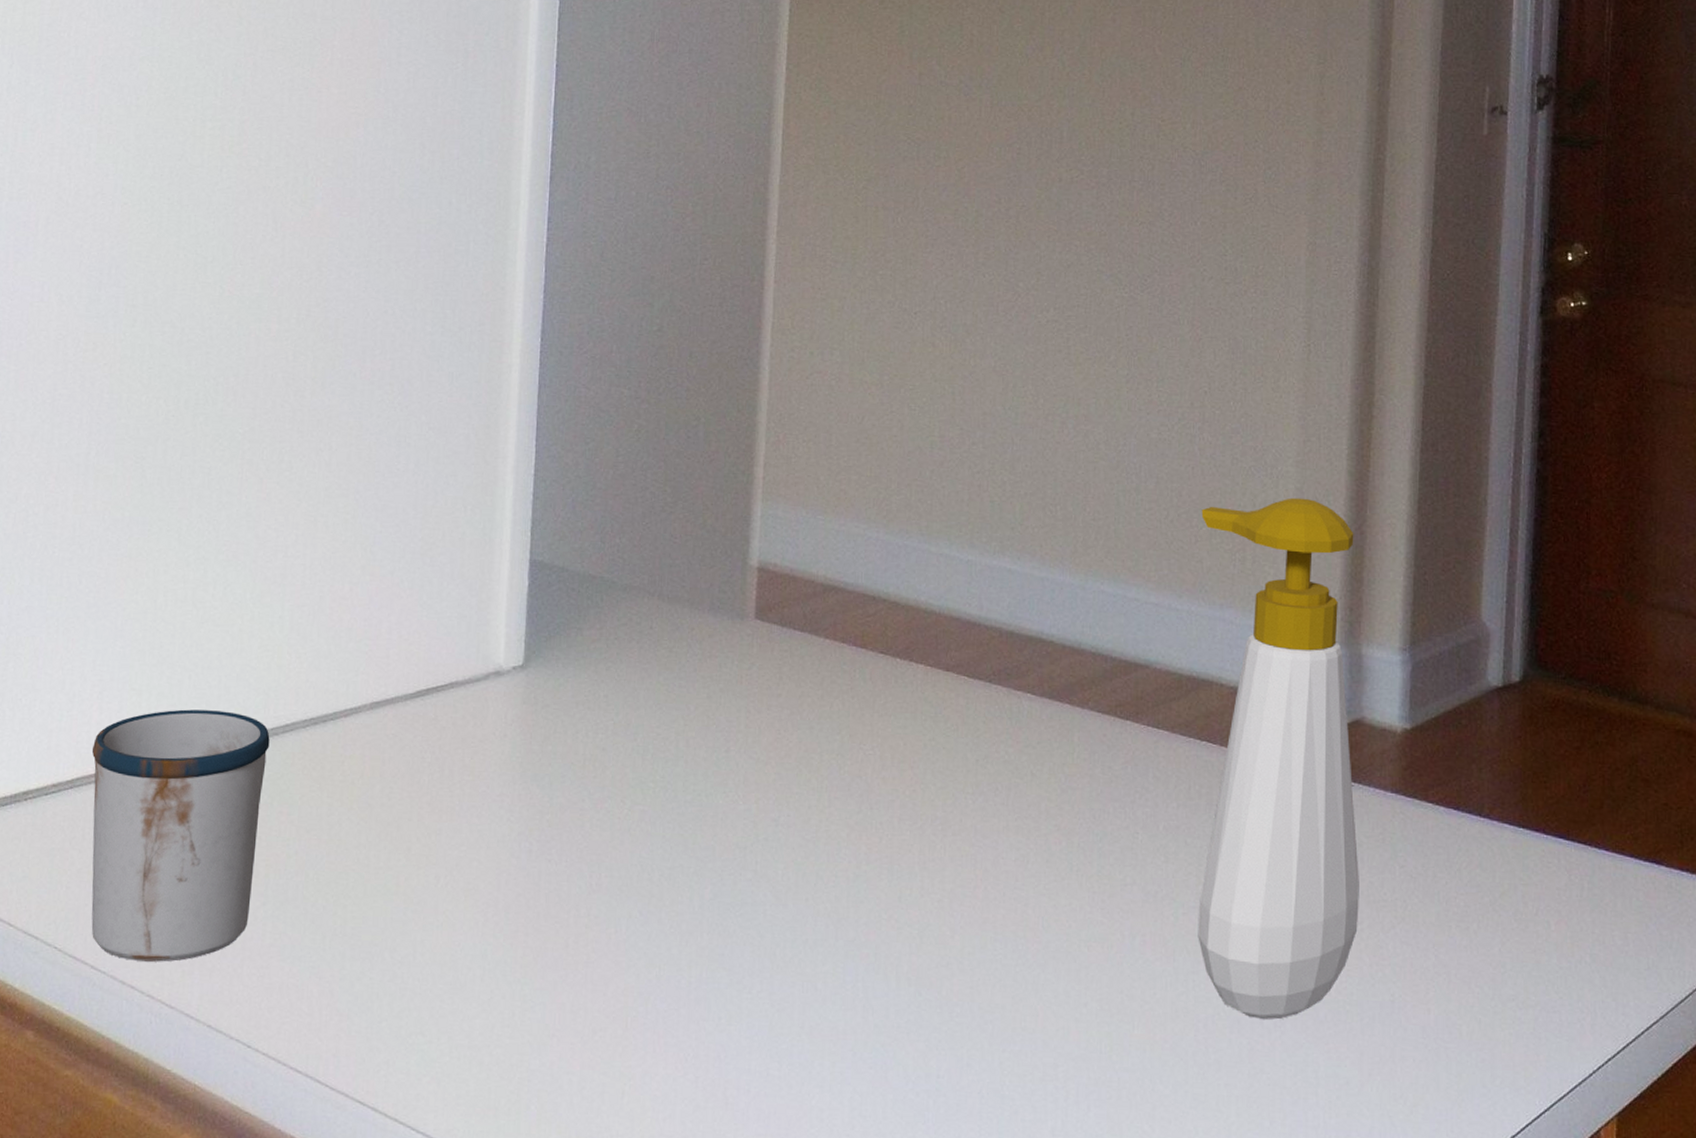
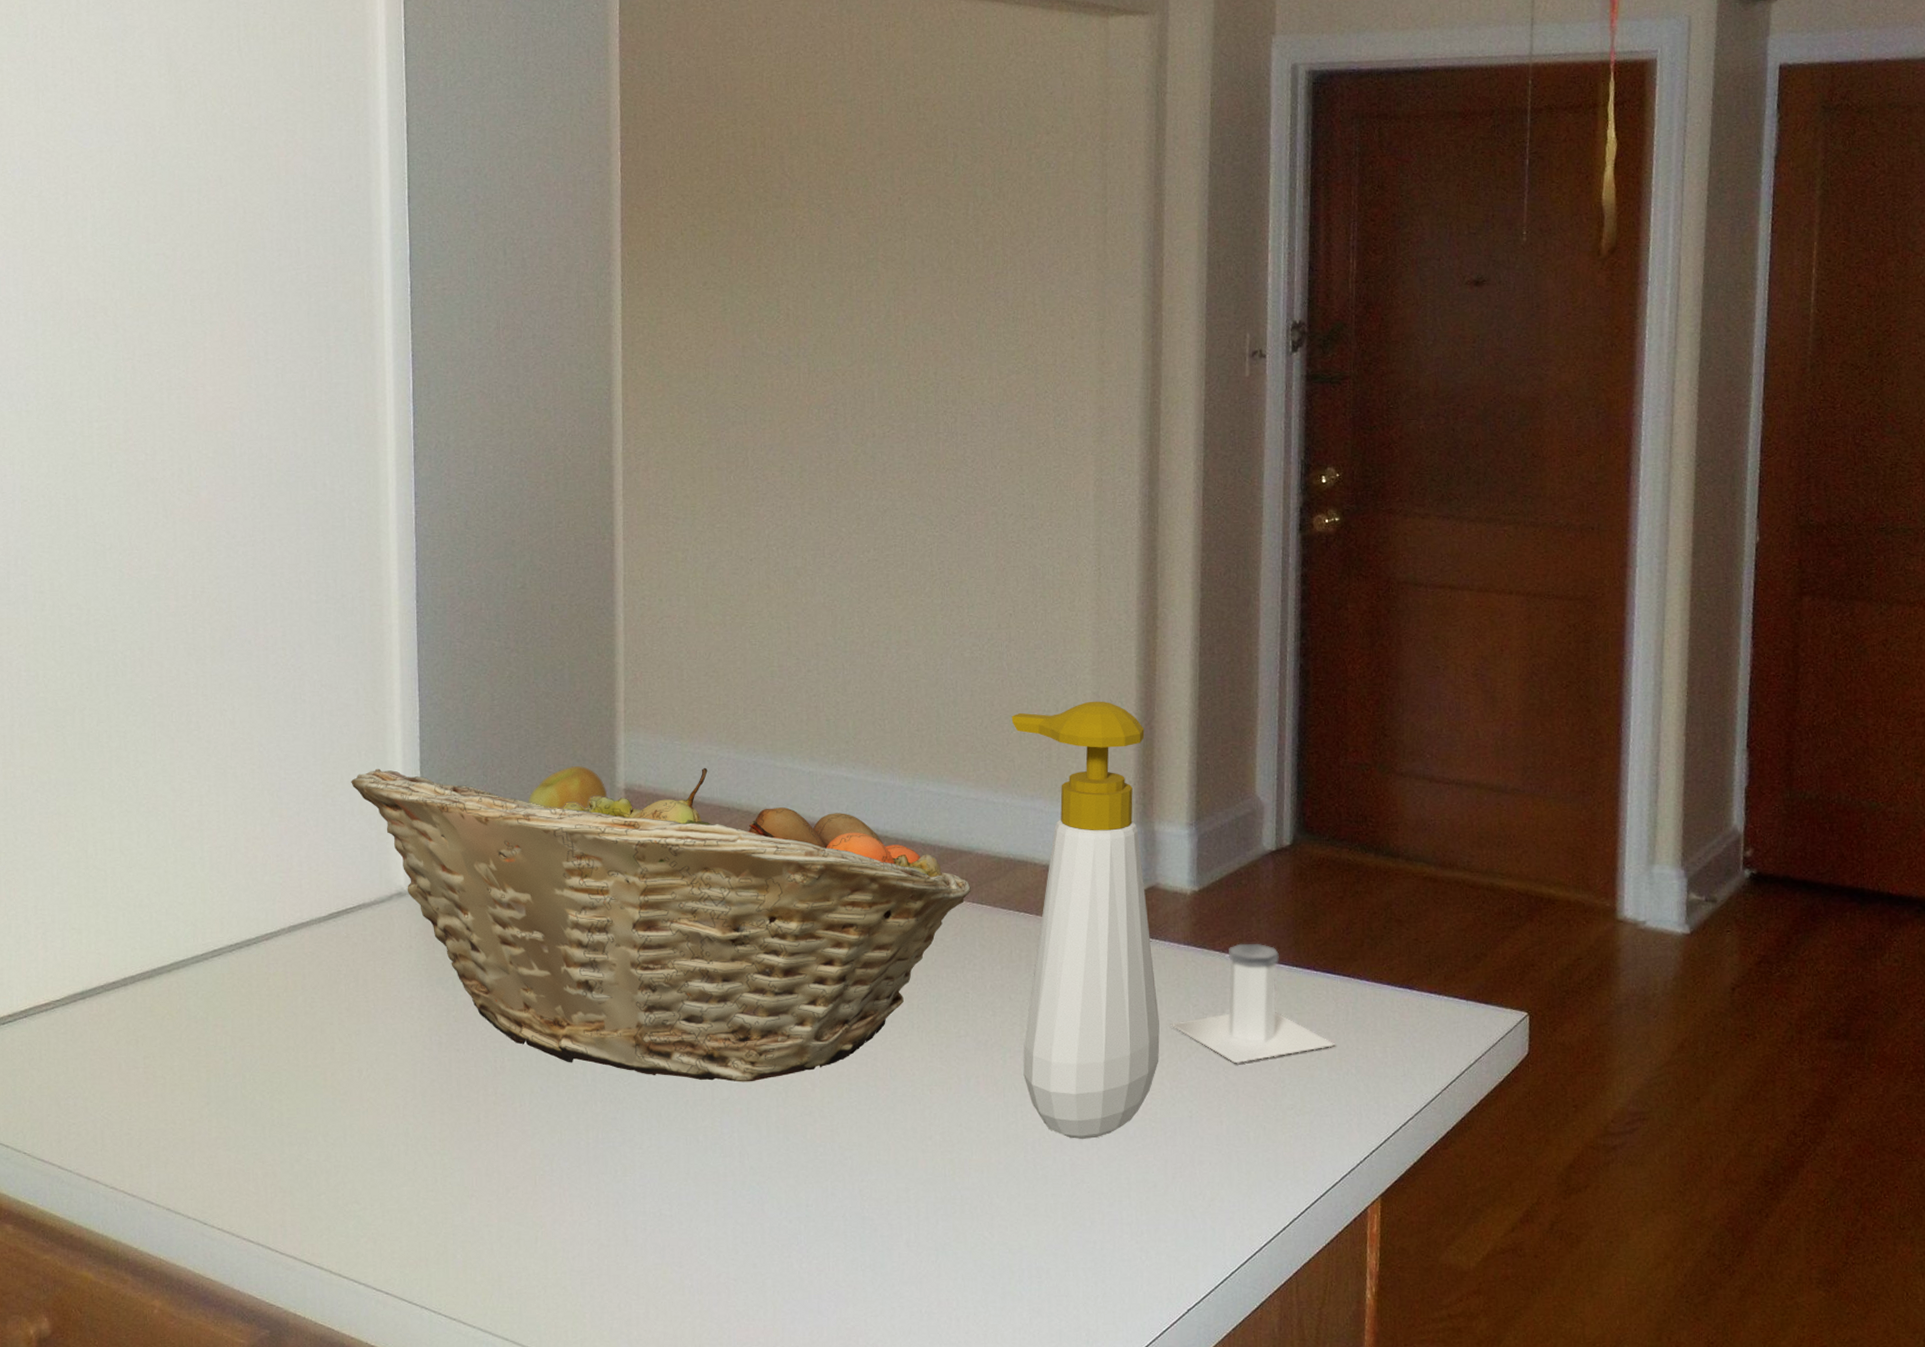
mug: present [91,709,270,962] -> none [41,942,201,1159]
fruit basket: none [453,527,1146,923] -> present [351,767,971,1082]
apple: none [648,537,739,588] -> present [528,766,608,810]
salt shaker: none [1372,795,1567,941] -> present [1170,943,1336,1064]

